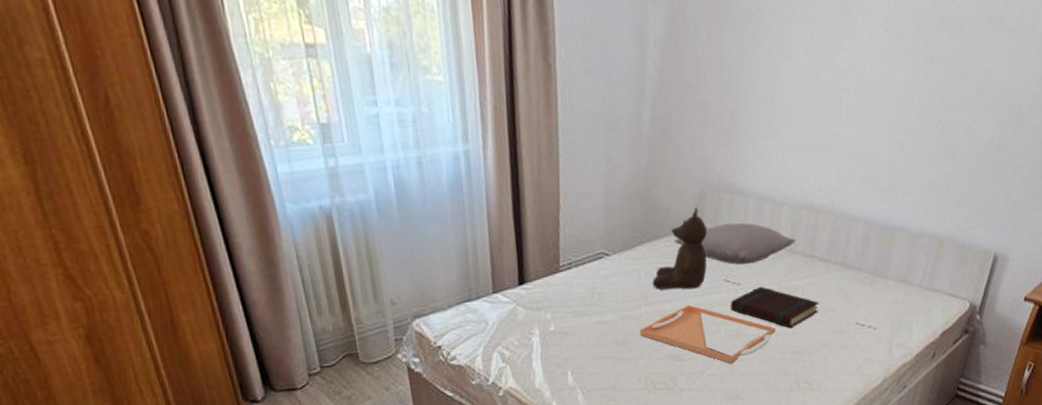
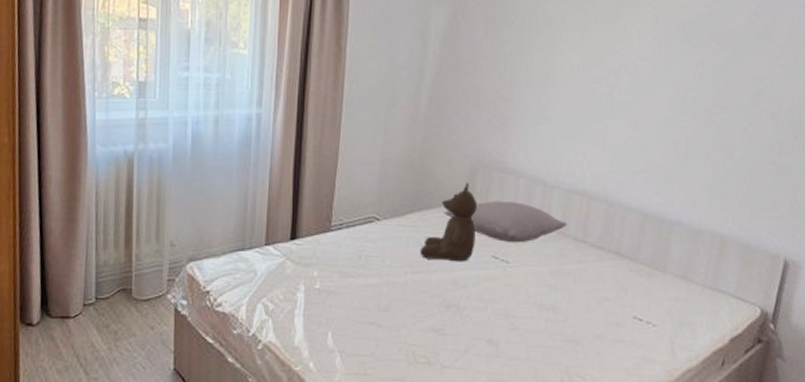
serving tray: present [639,305,776,364] -> none [403,278,546,345]
book: present [730,286,820,328] -> none [498,266,593,313]

